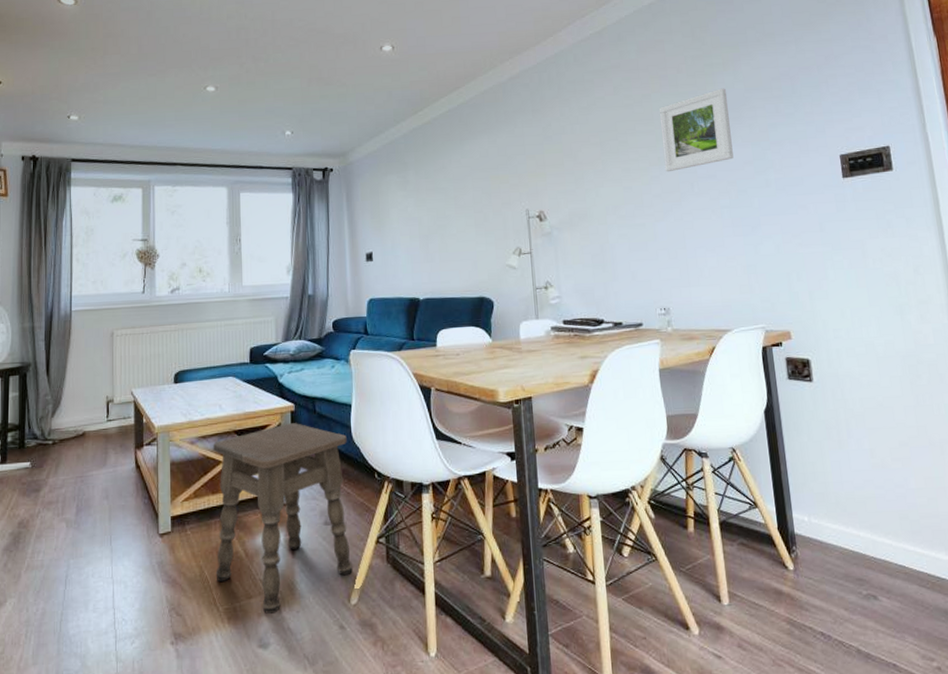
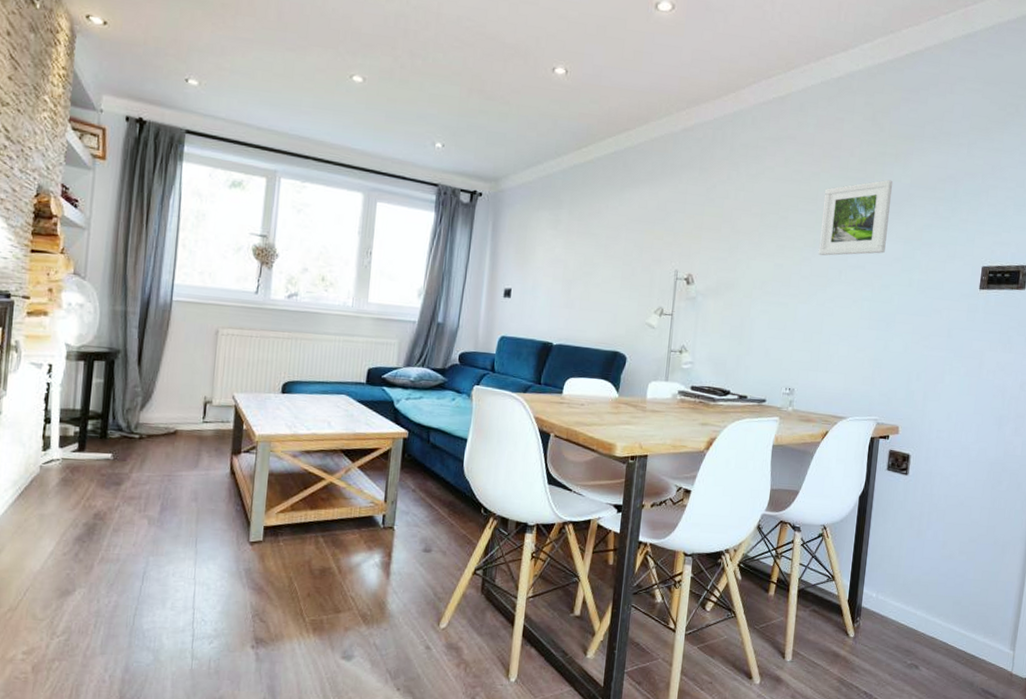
side table: present [213,423,353,614] -> none [305,449,458,629]

